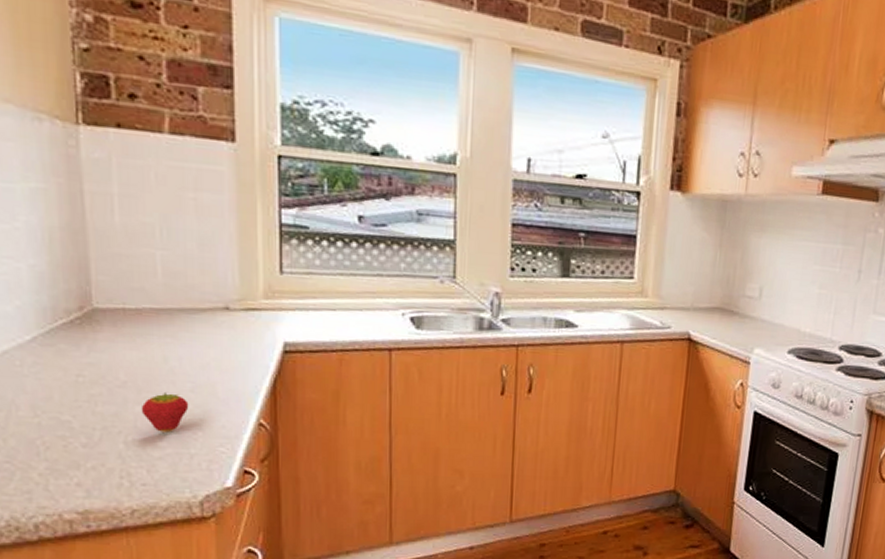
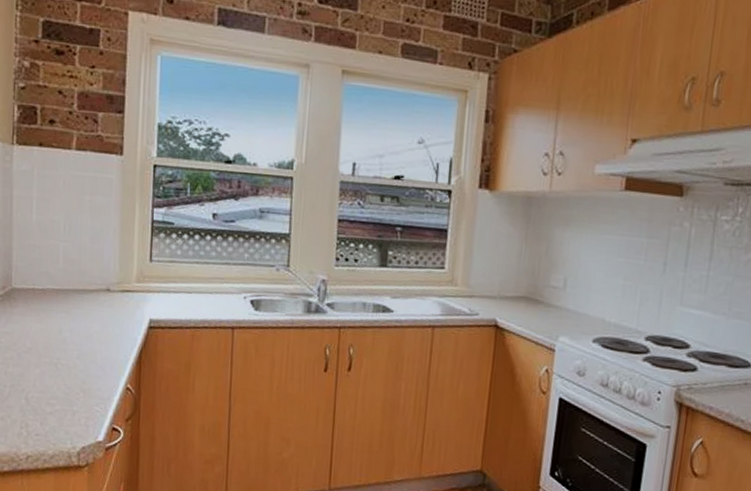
fruit: present [141,393,189,433] -> none [39,358,75,392]

